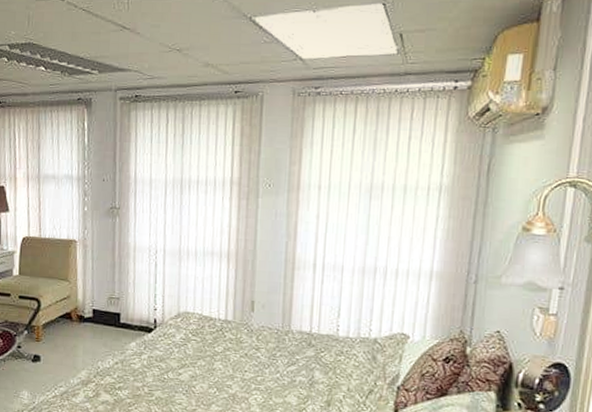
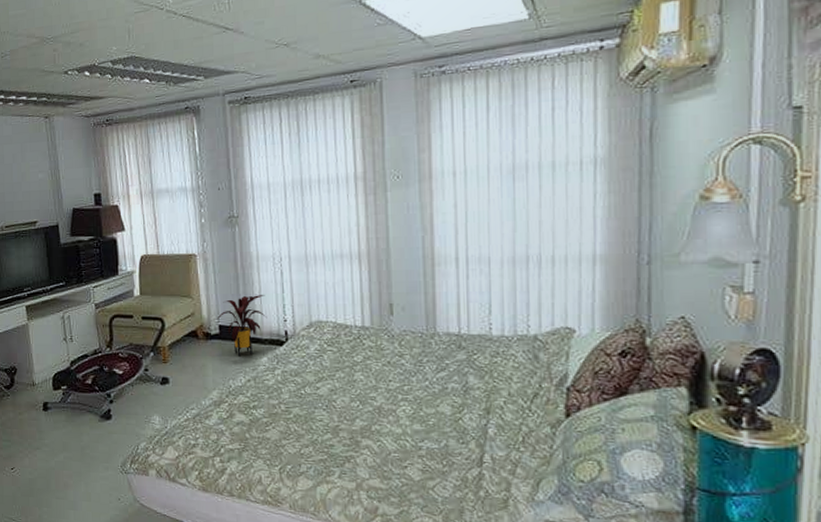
house plant: none [90,283,139,340] -> present [216,295,267,357]

